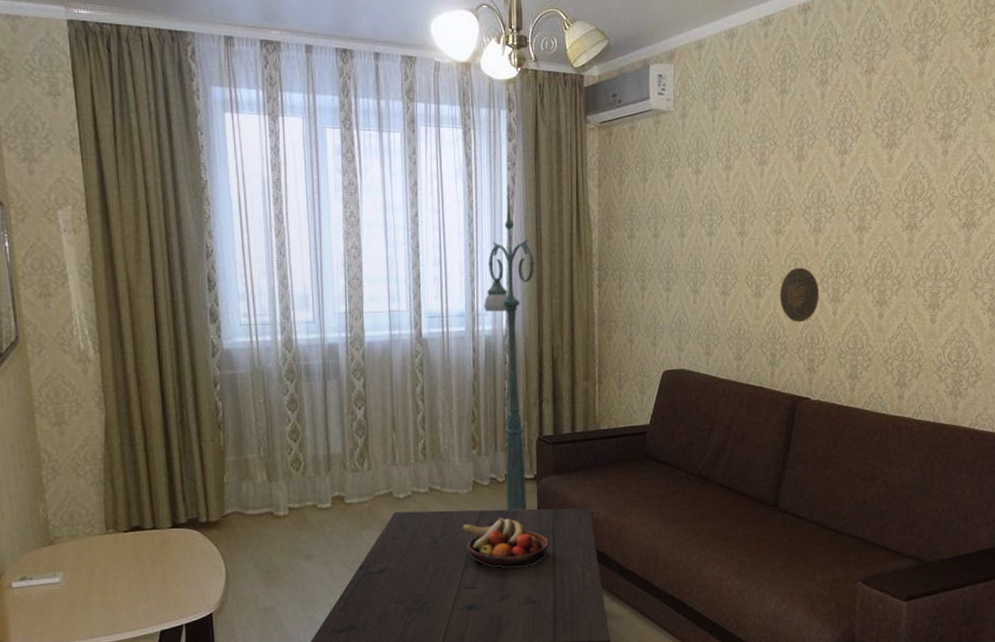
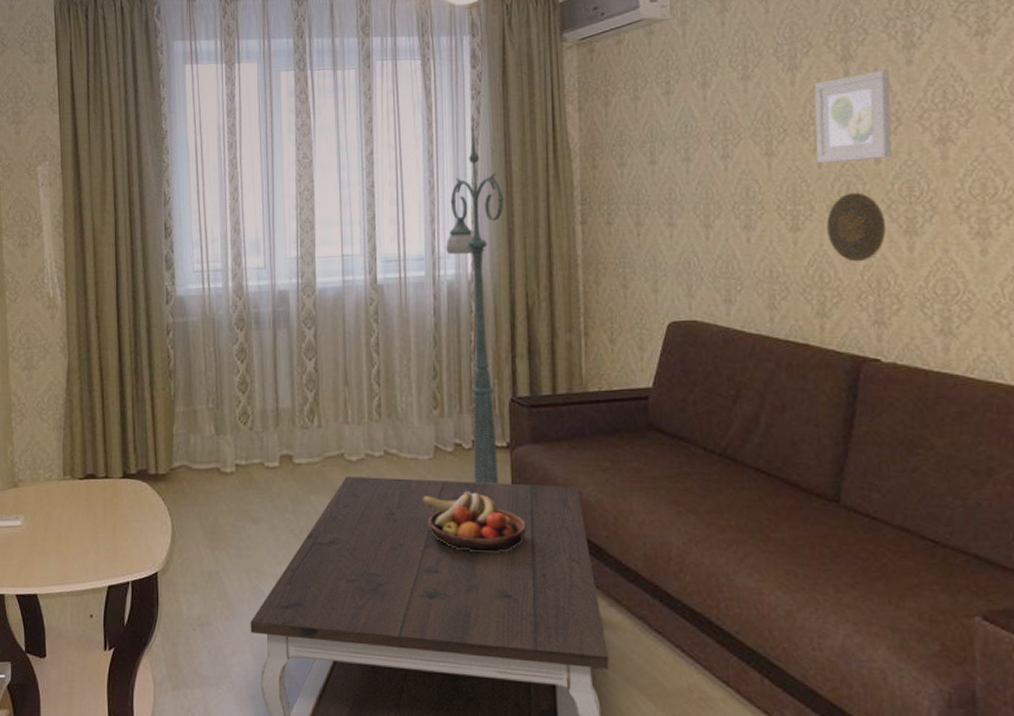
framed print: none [775,170,829,243] -> present [814,70,892,164]

